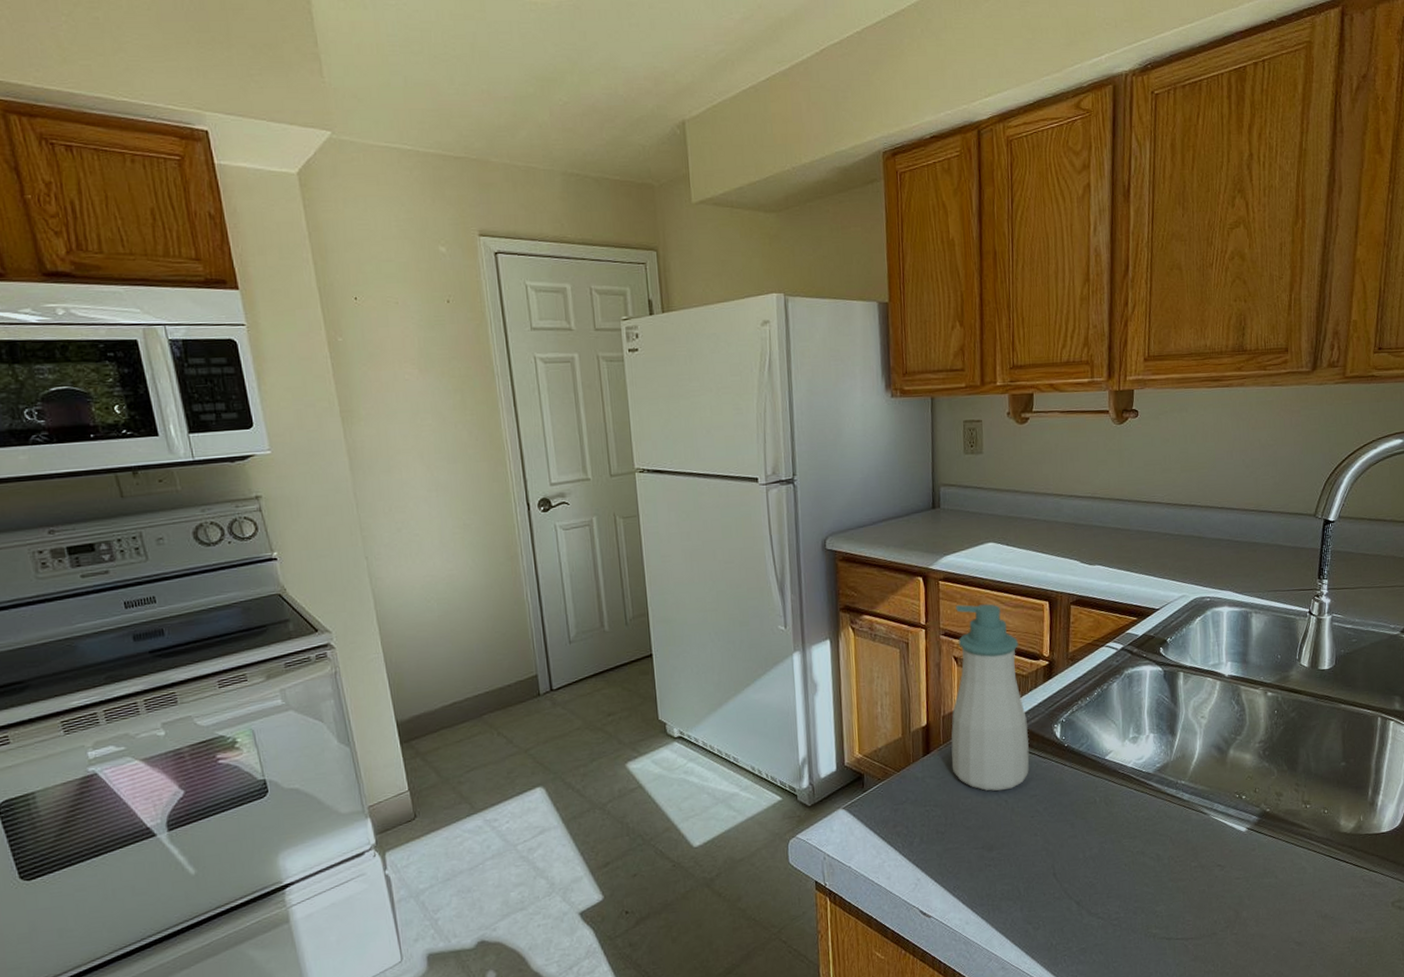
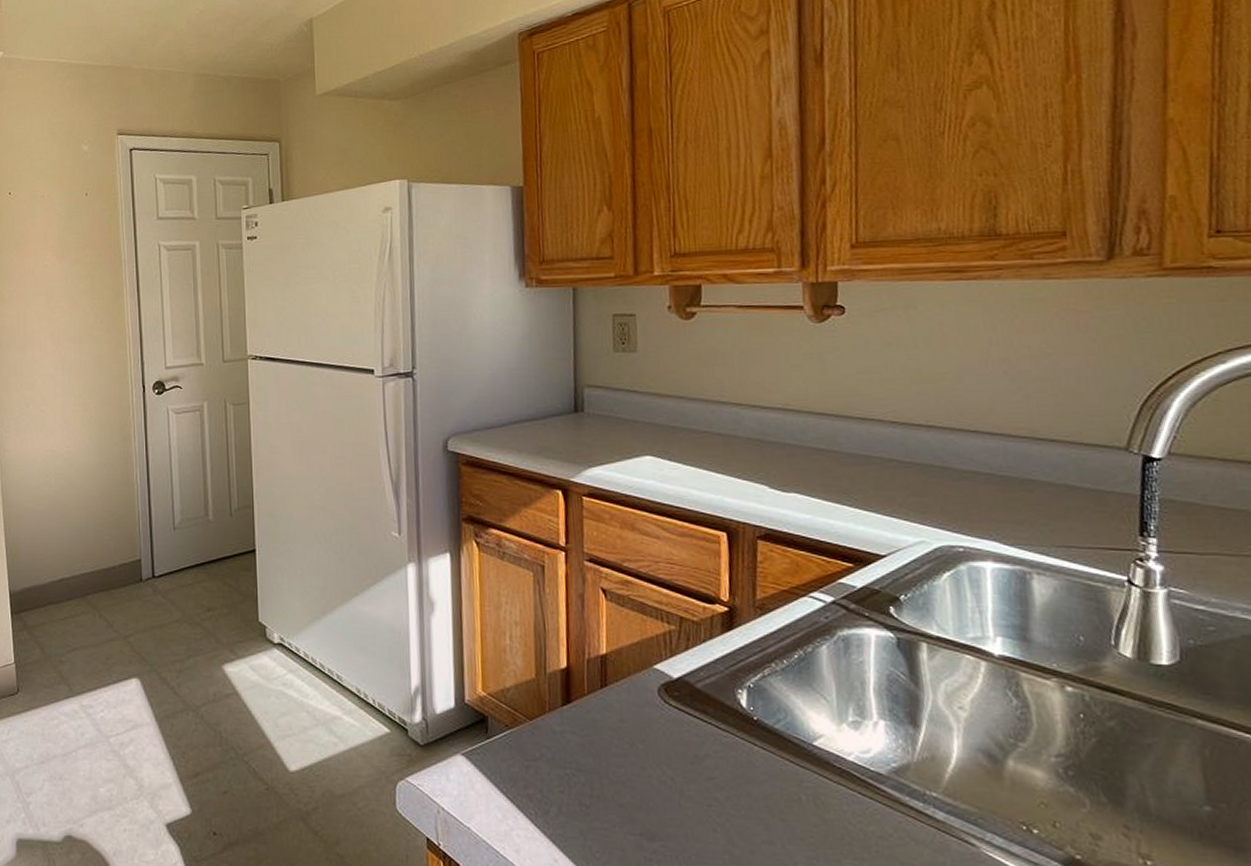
soap bottle: present [951,604,1030,791] -> none [598,526,704,765]

